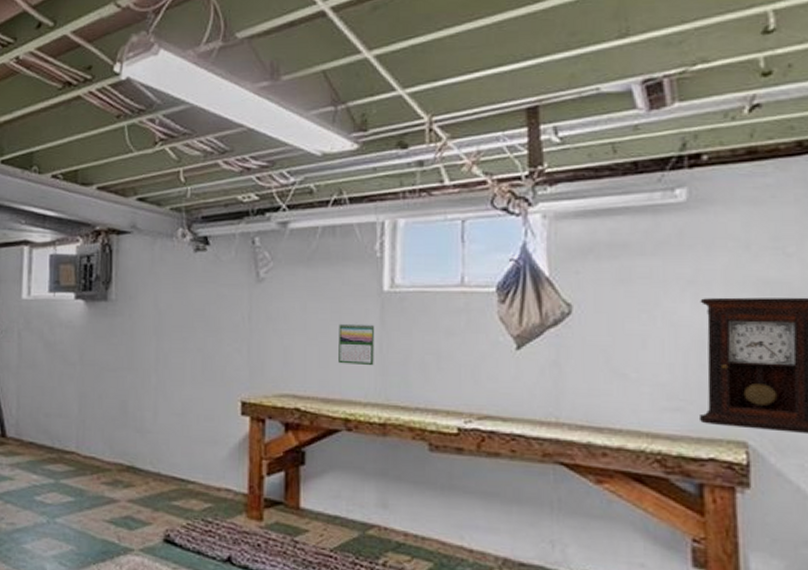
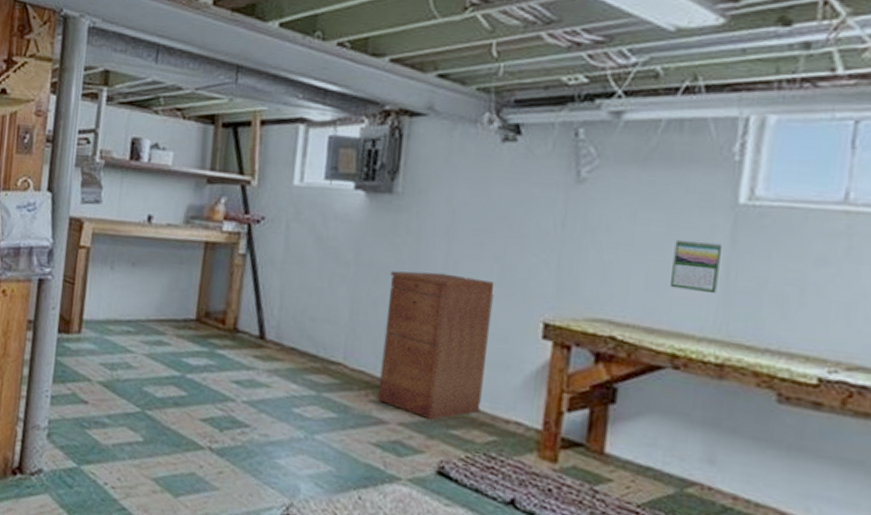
filing cabinet: none [109,365,198,495] -> present [378,270,494,420]

